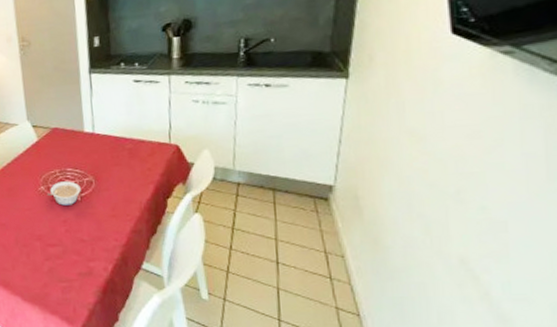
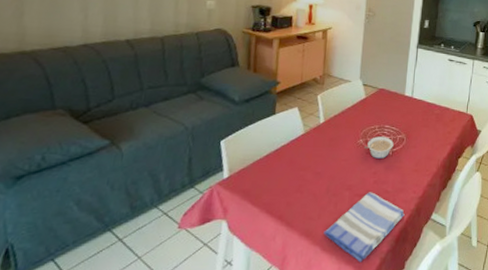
dish towel: none [21,241,109,313] -> present [323,192,405,262]

